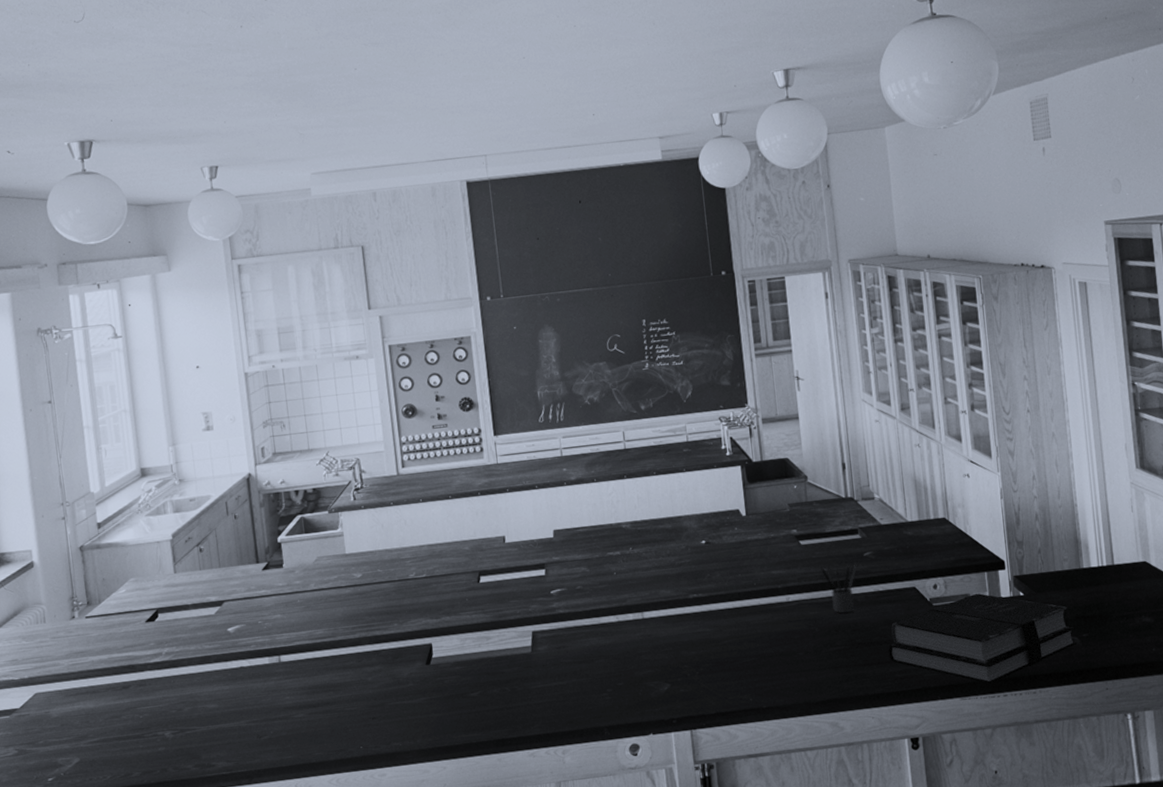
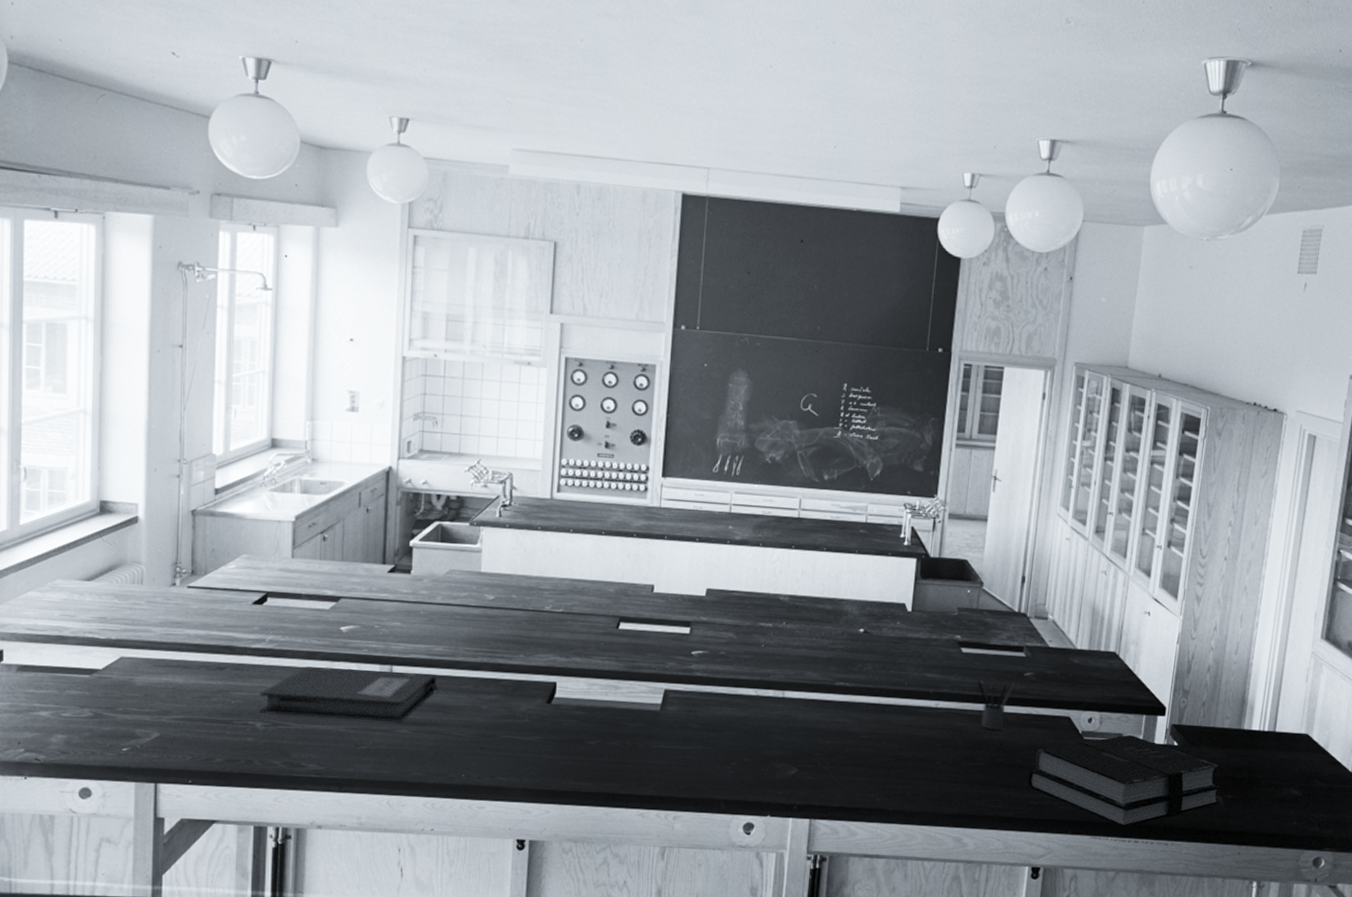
notebook: none [164,656,327,723] -> present [259,667,440,722]

